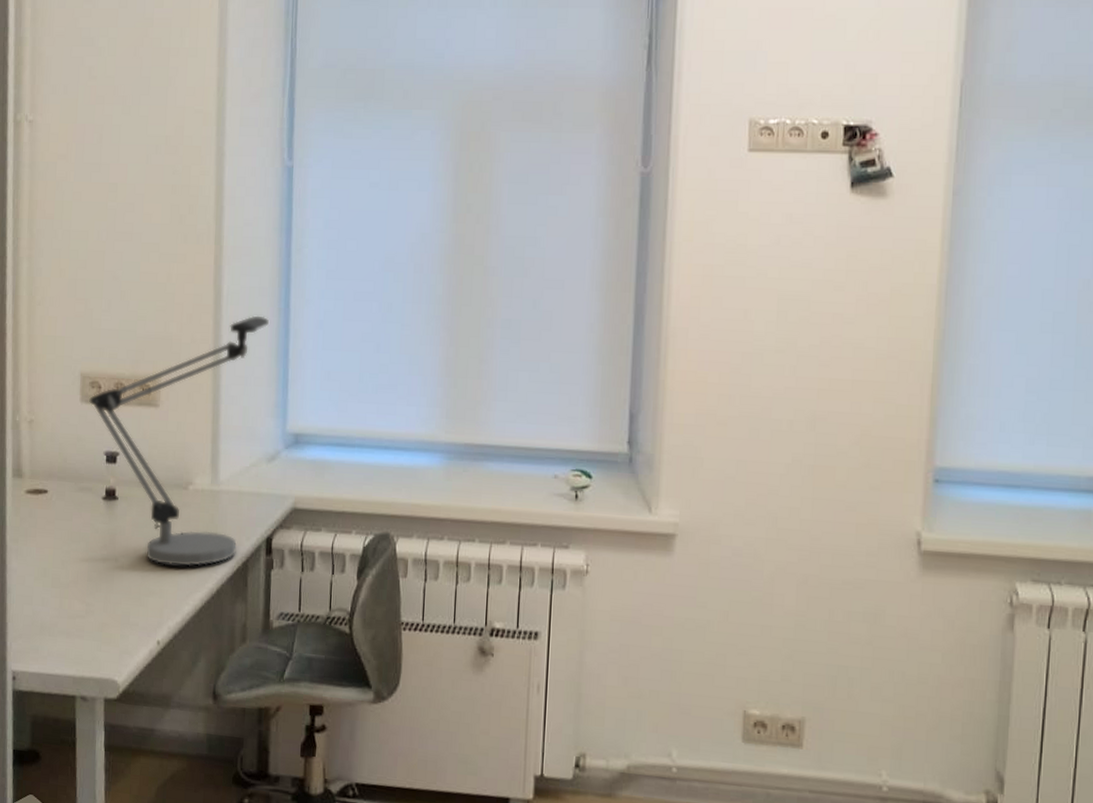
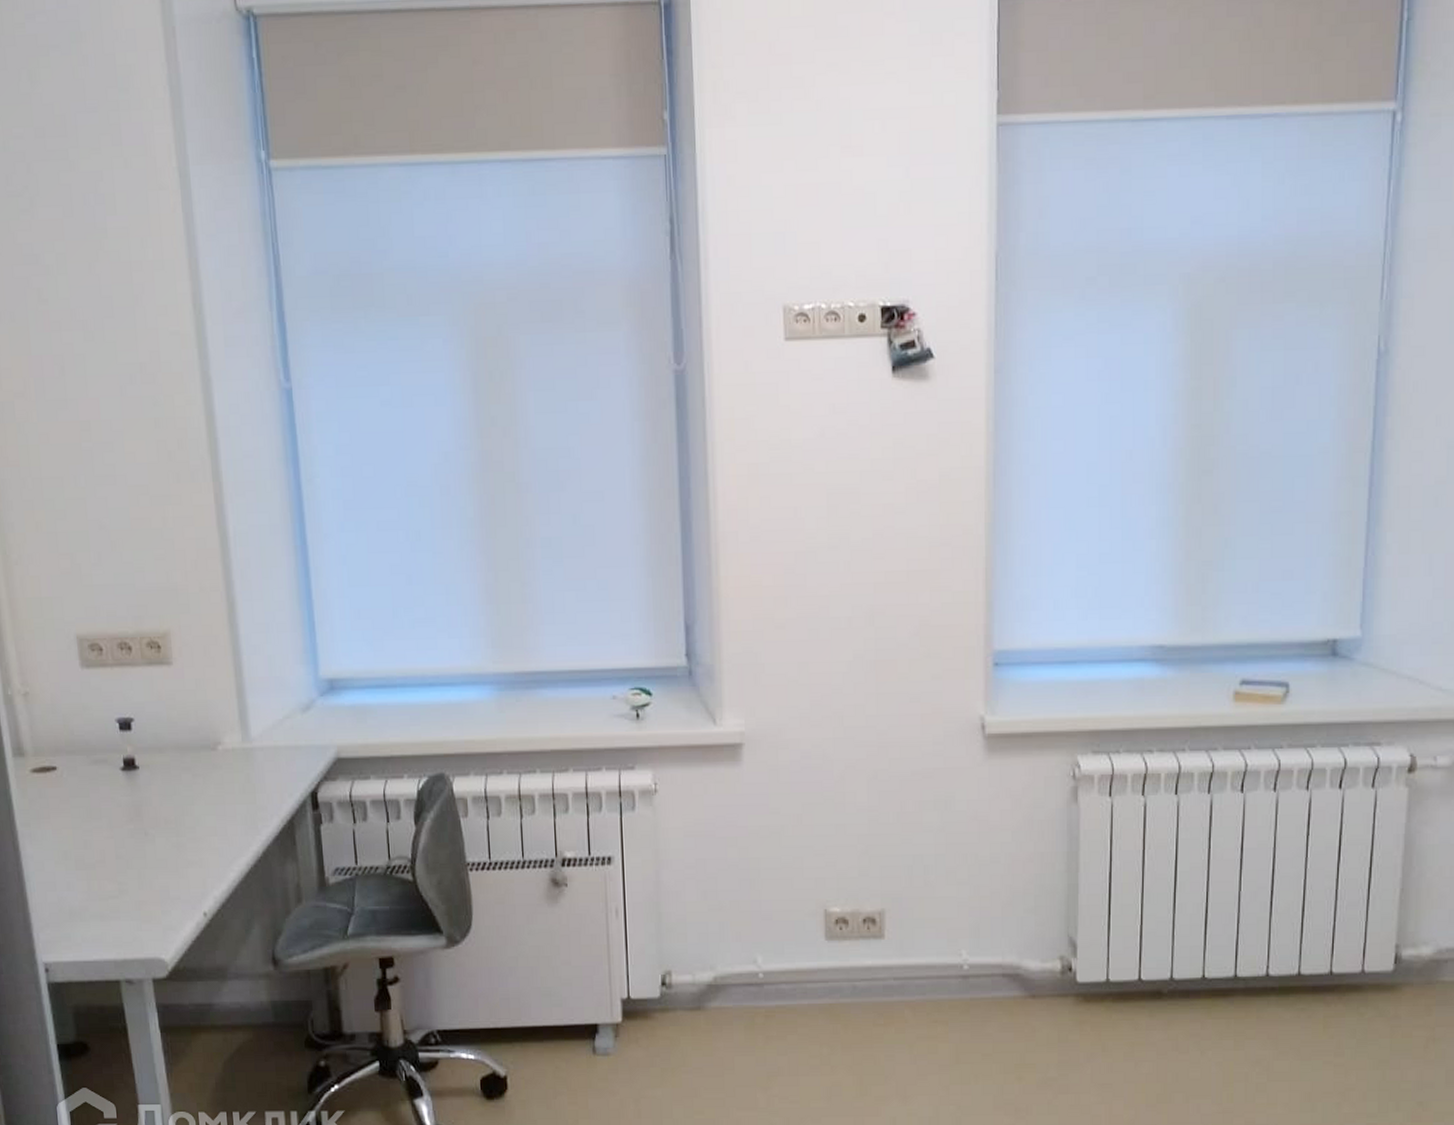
desk lamp: present [89,315,269,567] -> none [90,555,285,832]

